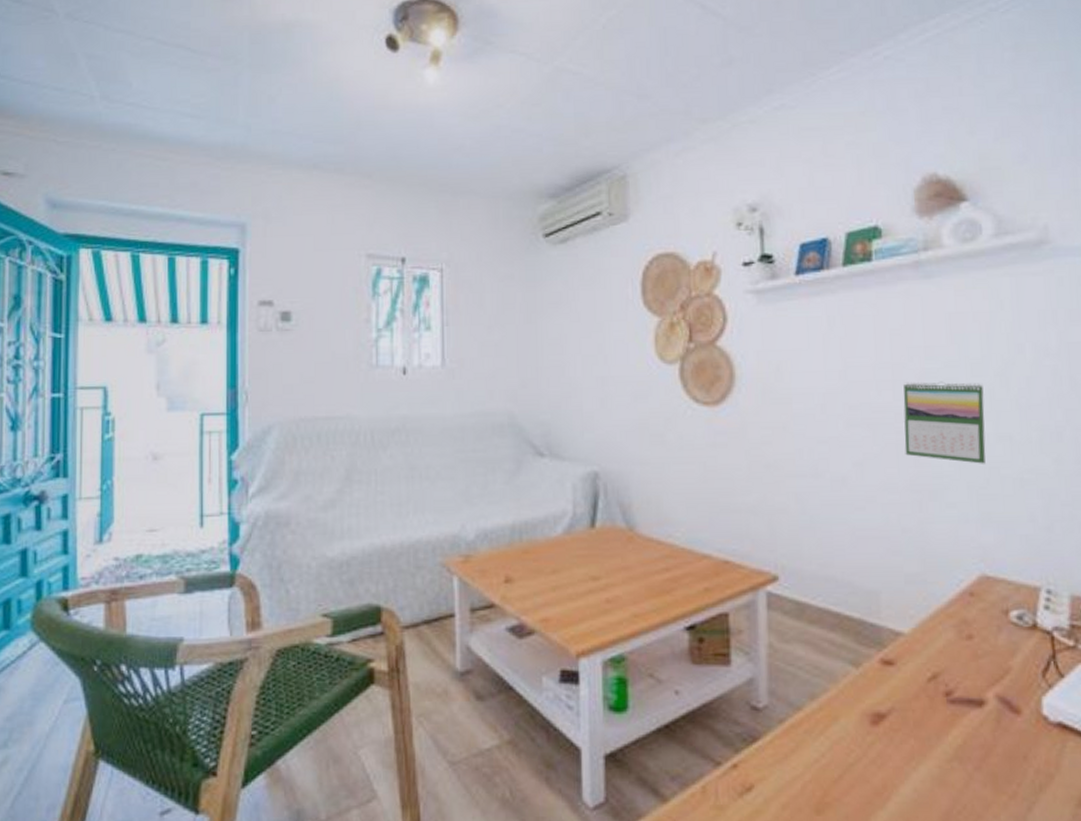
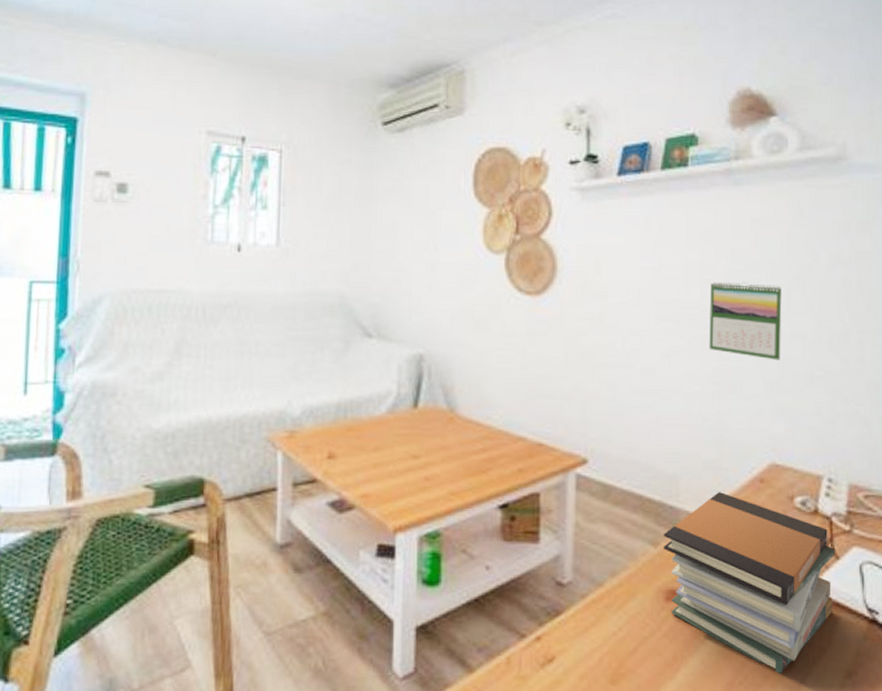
book stack: none [865,607,1060,802] -> present [662,492,836,674]

